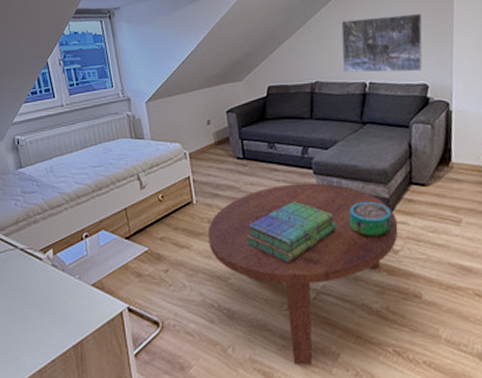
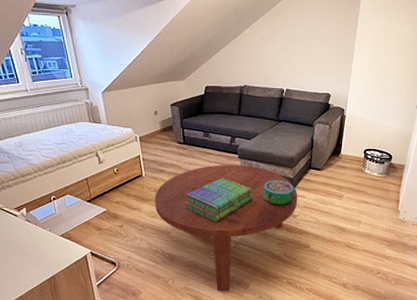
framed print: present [341,13,423,73] -> none [266,35,331,83]

